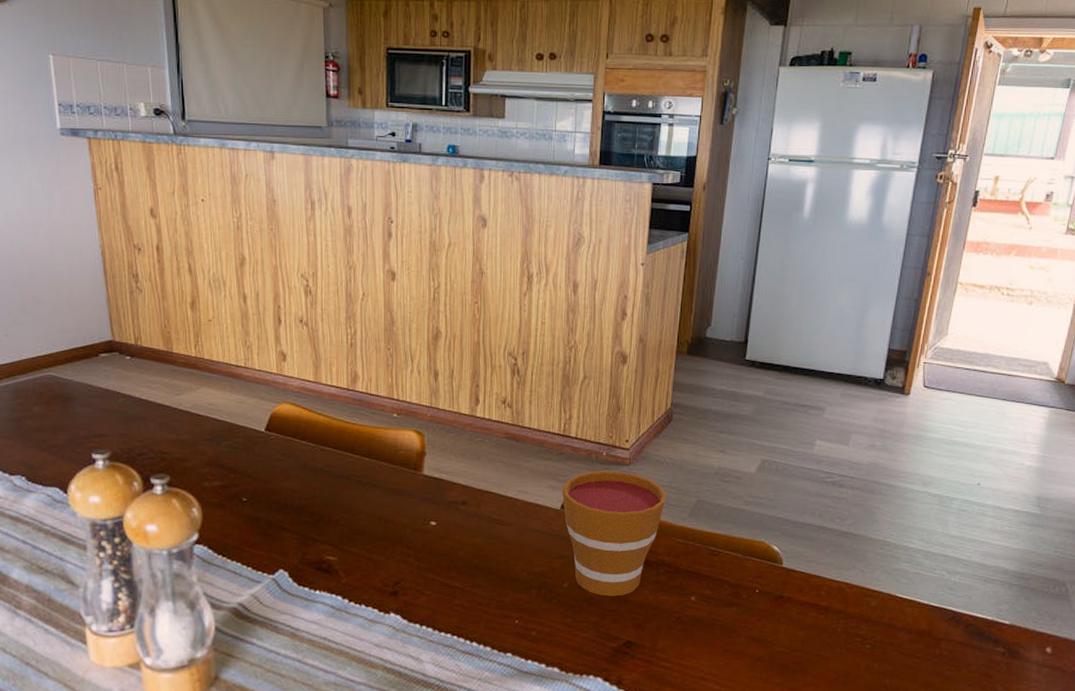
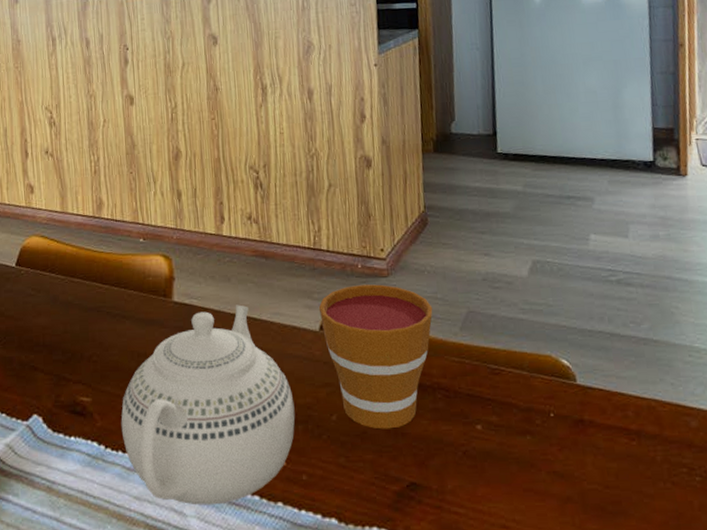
teapot: none [365,481,531,653] -> present [121,304,295,505]

